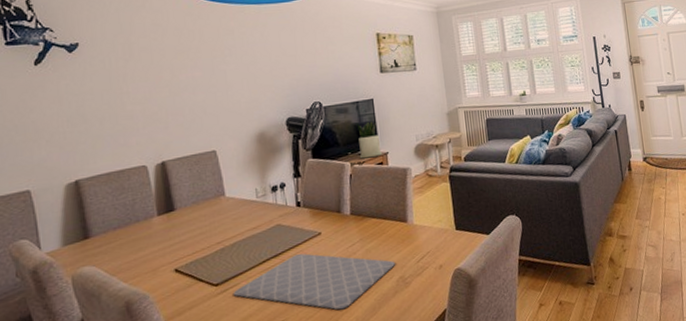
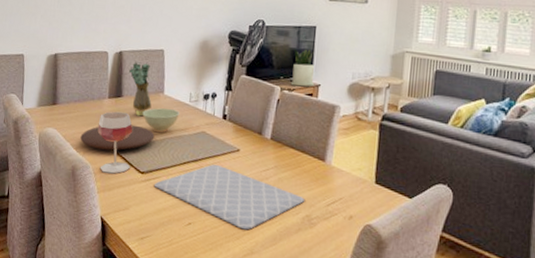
placemat: none [129,236,224,275] -> present [80,125,155,151]
wineglass: none [150,226,201,298] -> present [97,111,133,174]
vase: none [178,168,213,227] -> present [129,60,152,117]
bowl: none [203,209,248,239] -> present [142,108,179,133]

